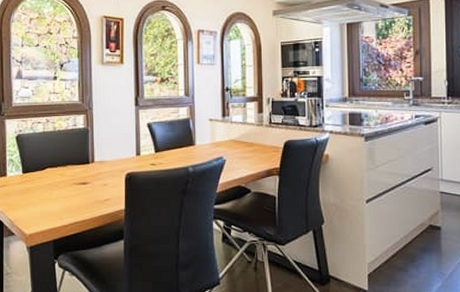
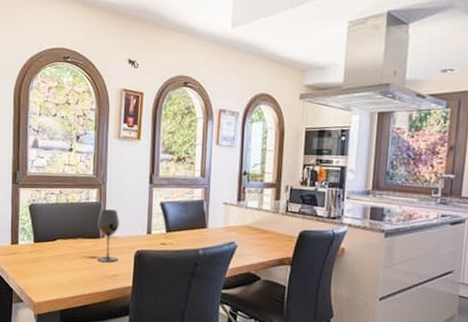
wineglass: none [86,134,110,188] -> present [97,209,119,263]

